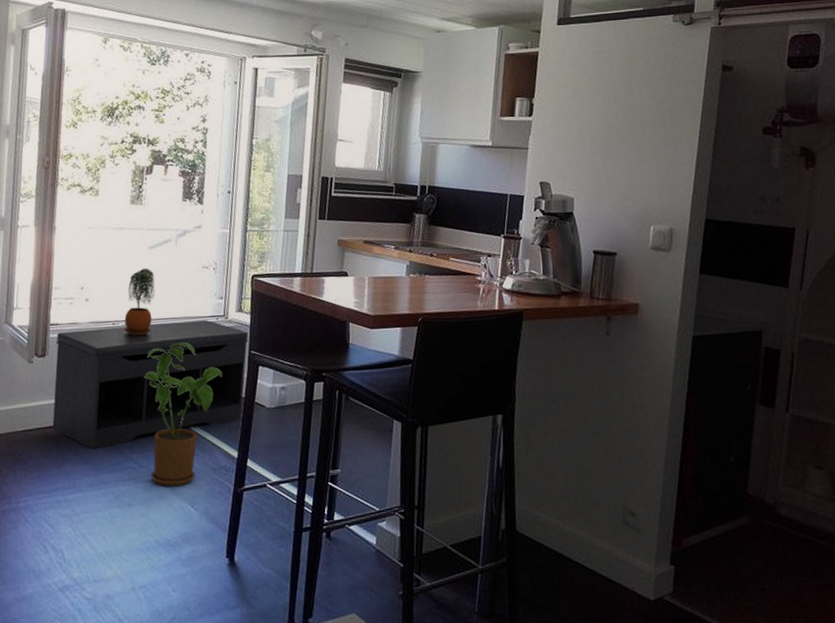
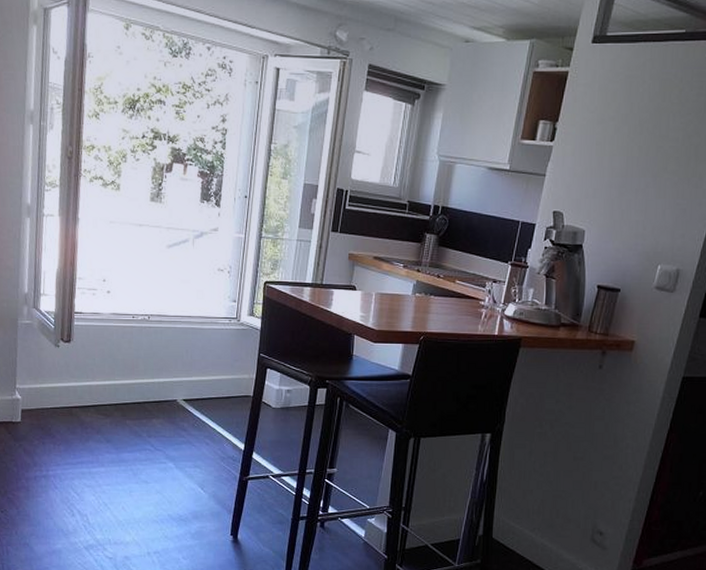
bench: present [52,320,249,449] -> none [77,320,259,430]
potted plant: present [123,268,155,336] -> none [142,265,172,331]
house plant: present [144,342,223,487] -> none [161,340,234,470]

